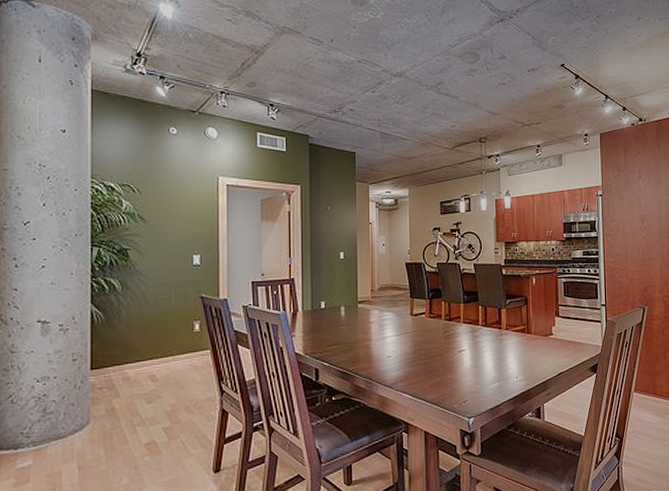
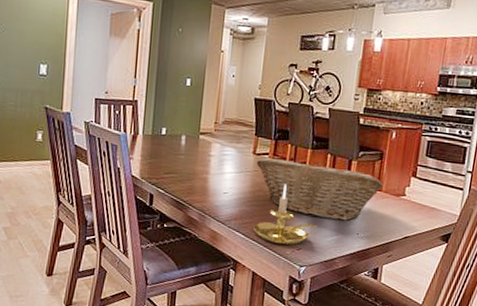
fruit basket: none [414,314,532,368] -> present [256,158,383,221]
candle holder: none [419,339,479,399] -> present [253,184,318,245]

